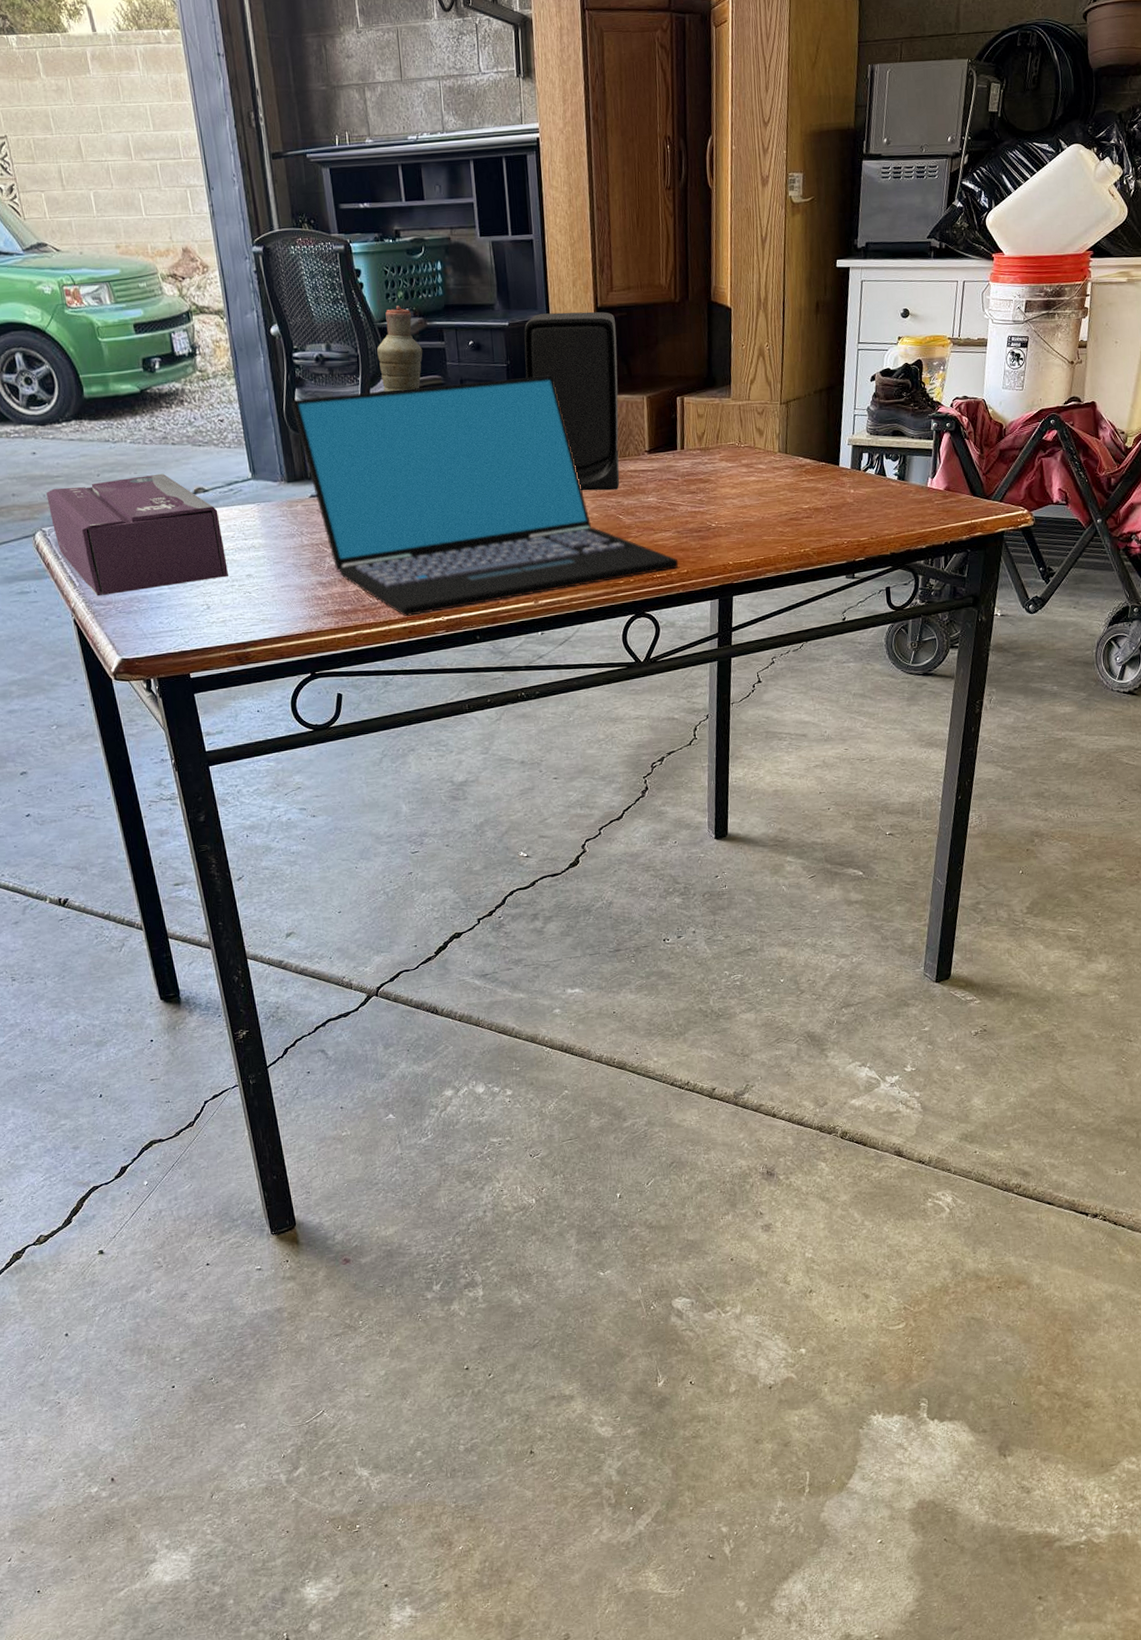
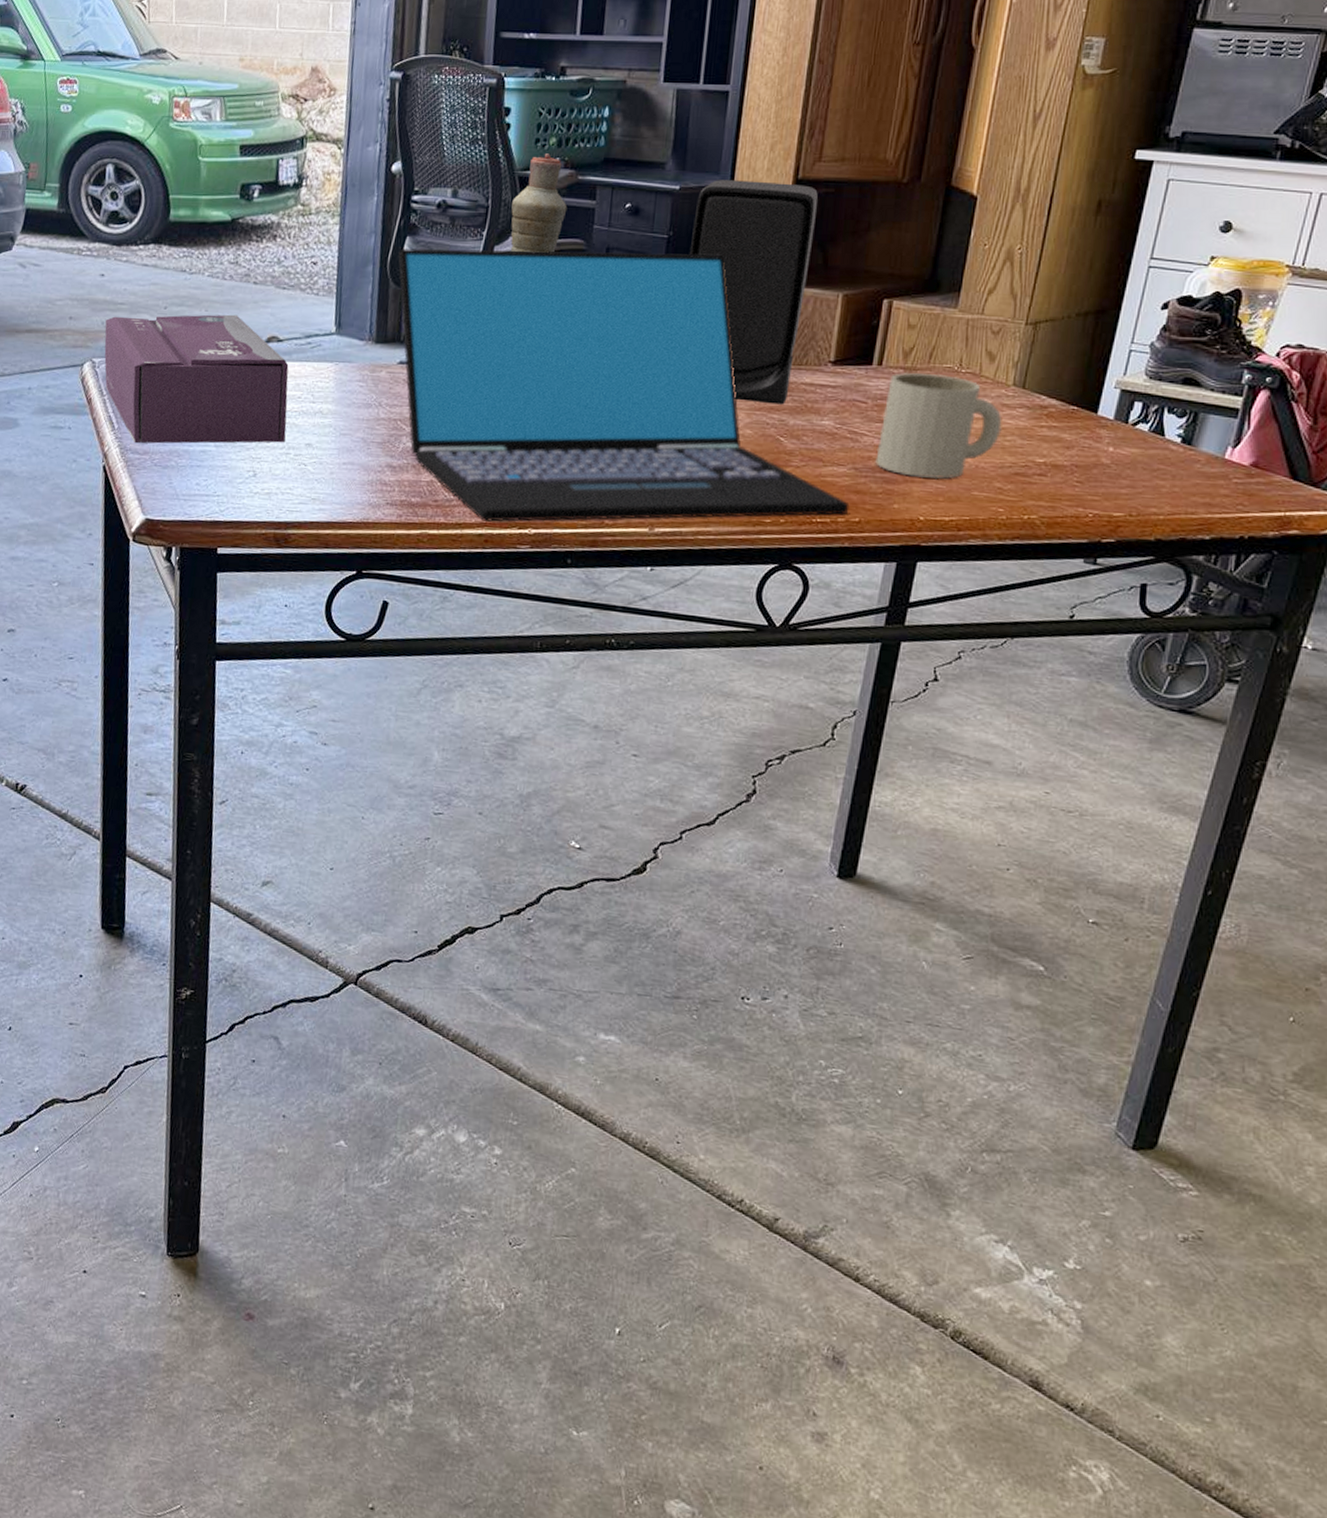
mug: none [690,450,776,532] -> present [875,373,1002,480]

